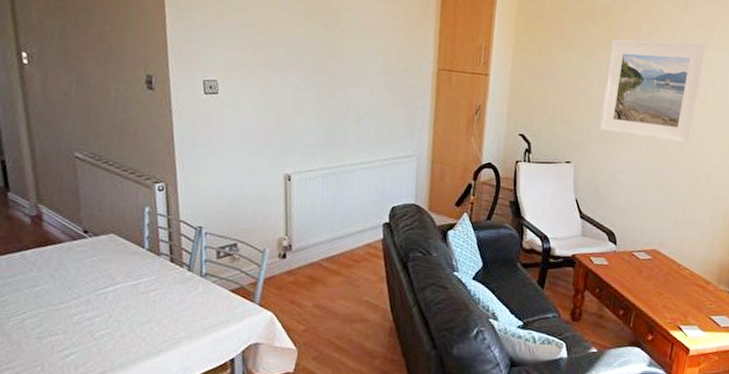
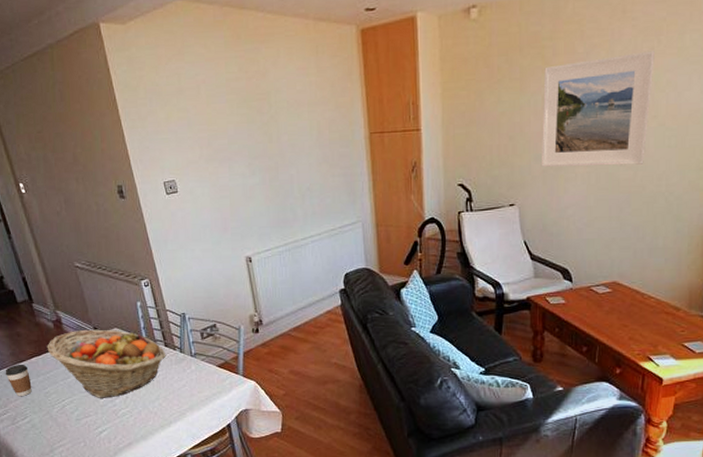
fruit basket: none [15,230,170,315] -> present [47,329,166,398]

